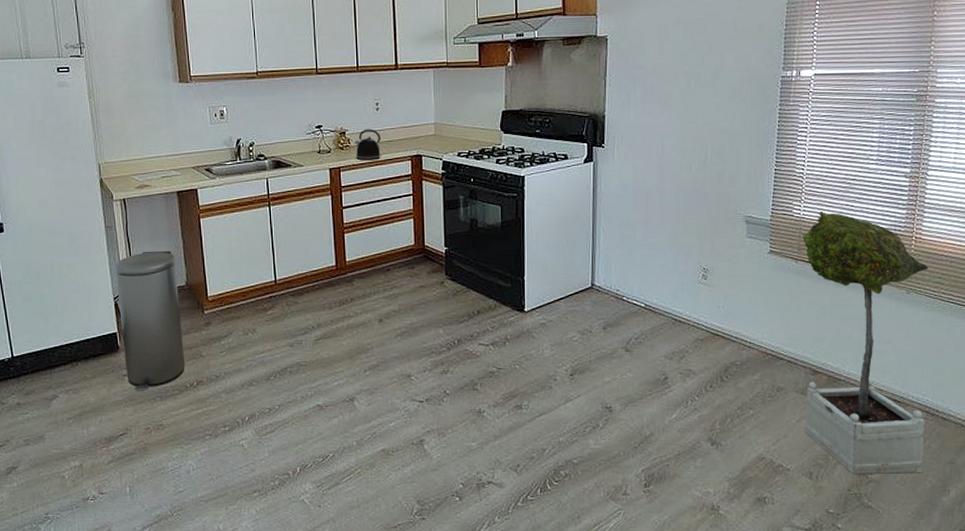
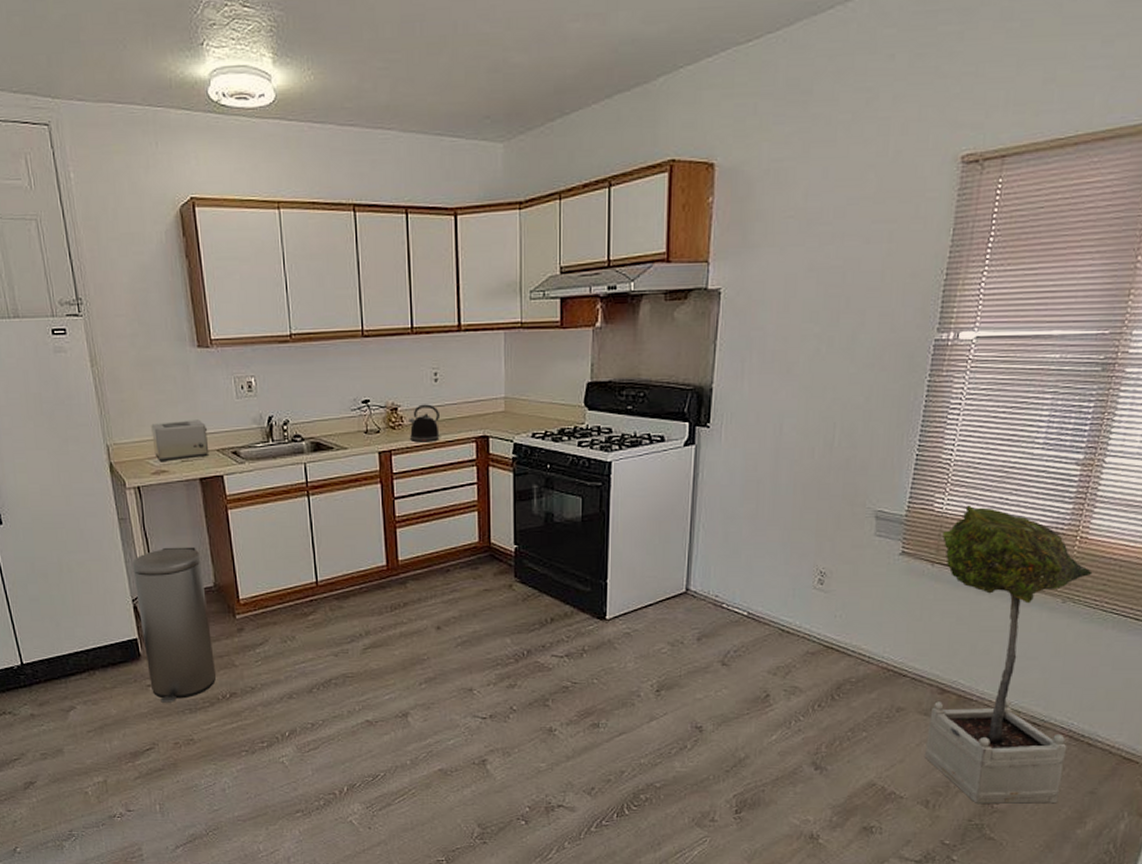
toaster: none [137,142,186,178] -> present [151,419,209,462]

